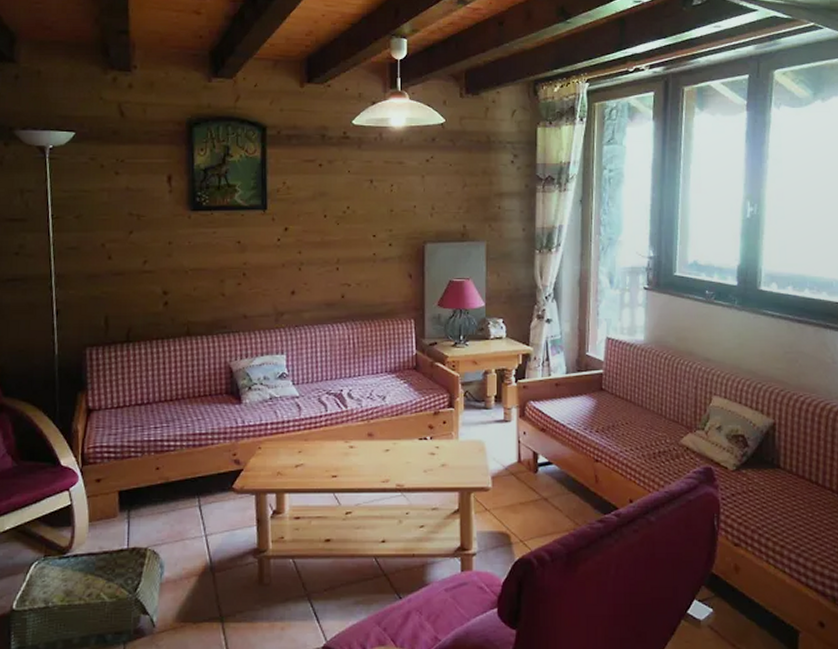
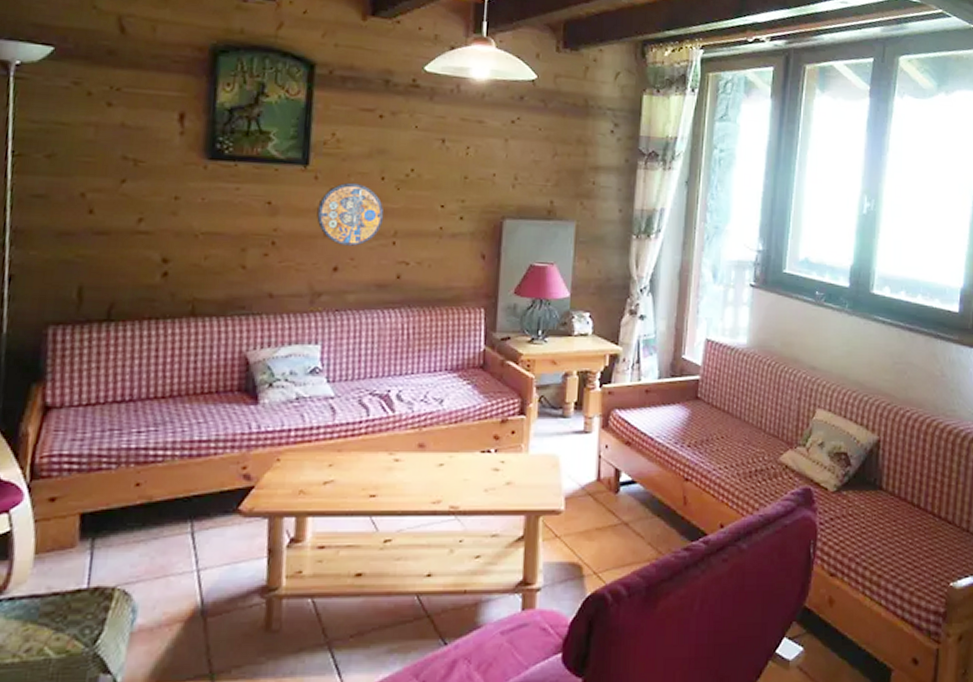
manhole cover: none [276,221,328,273] -> present [316,182,384,246]

